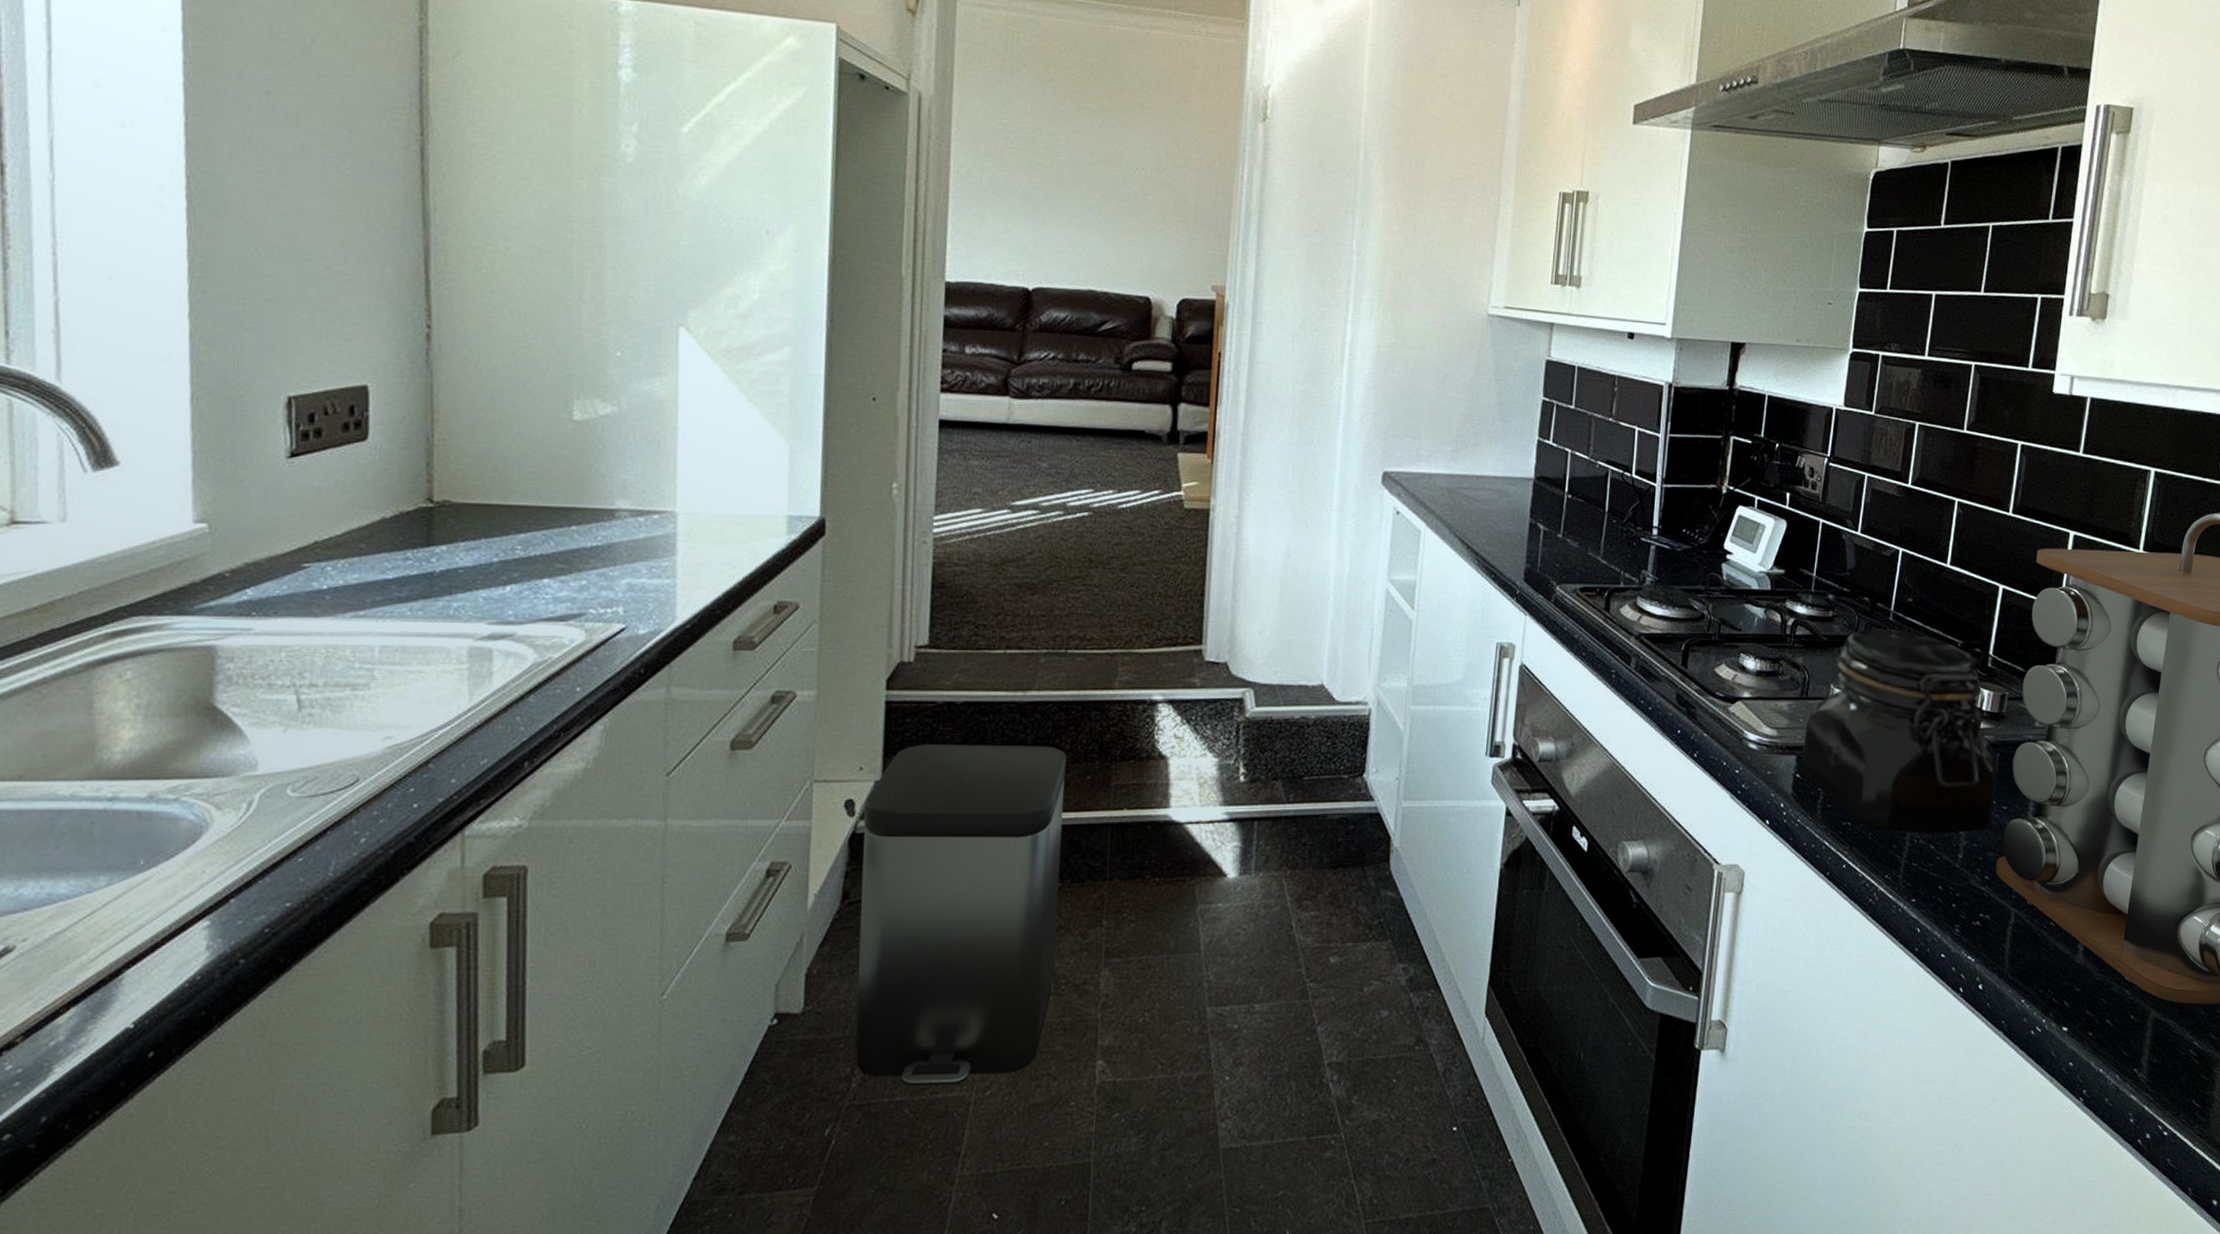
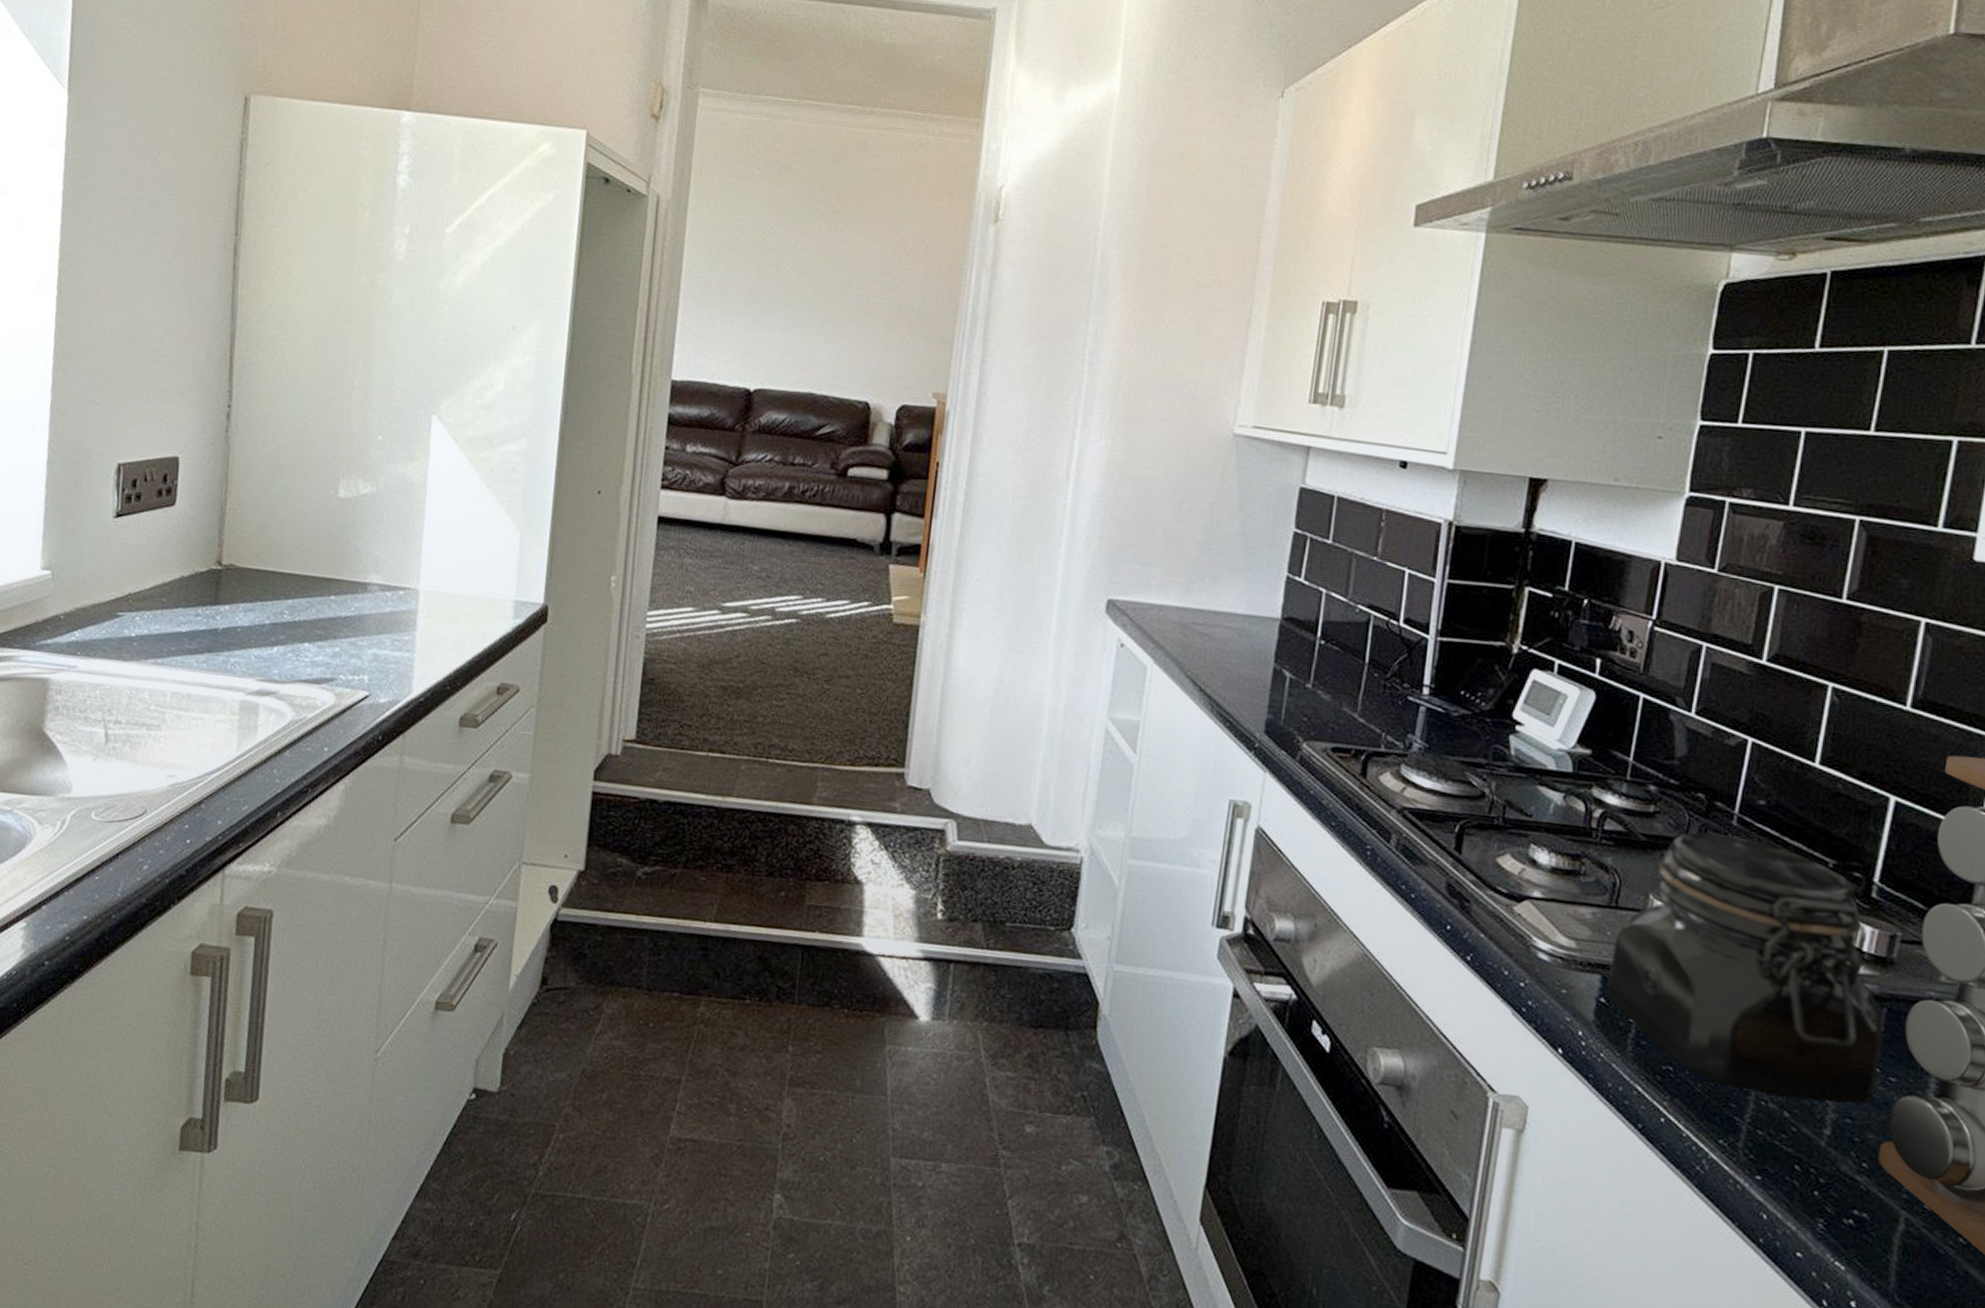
pedal bin: present [855,744,1067,1086] -> none [544,838,762,1192]

